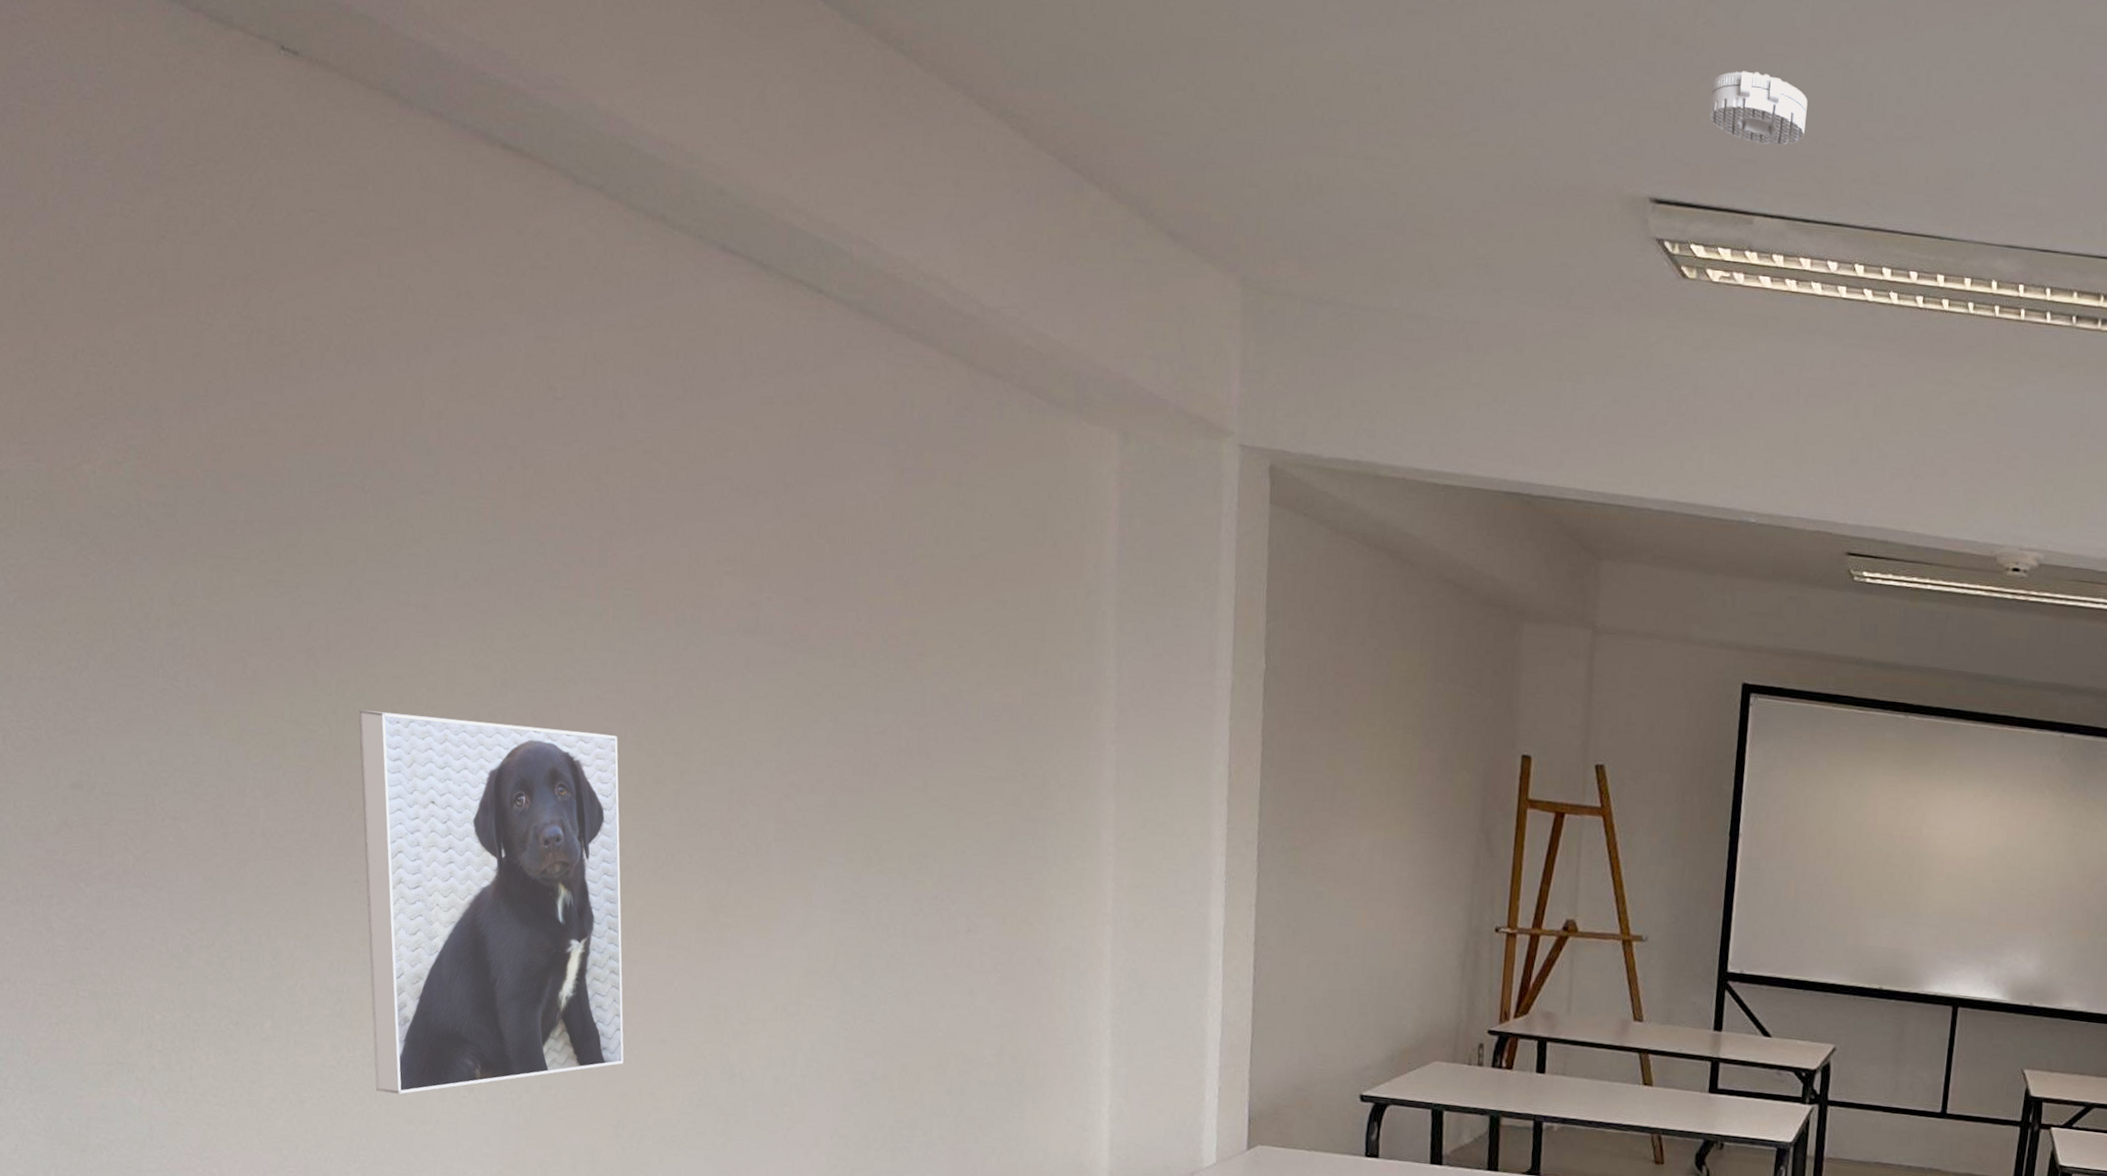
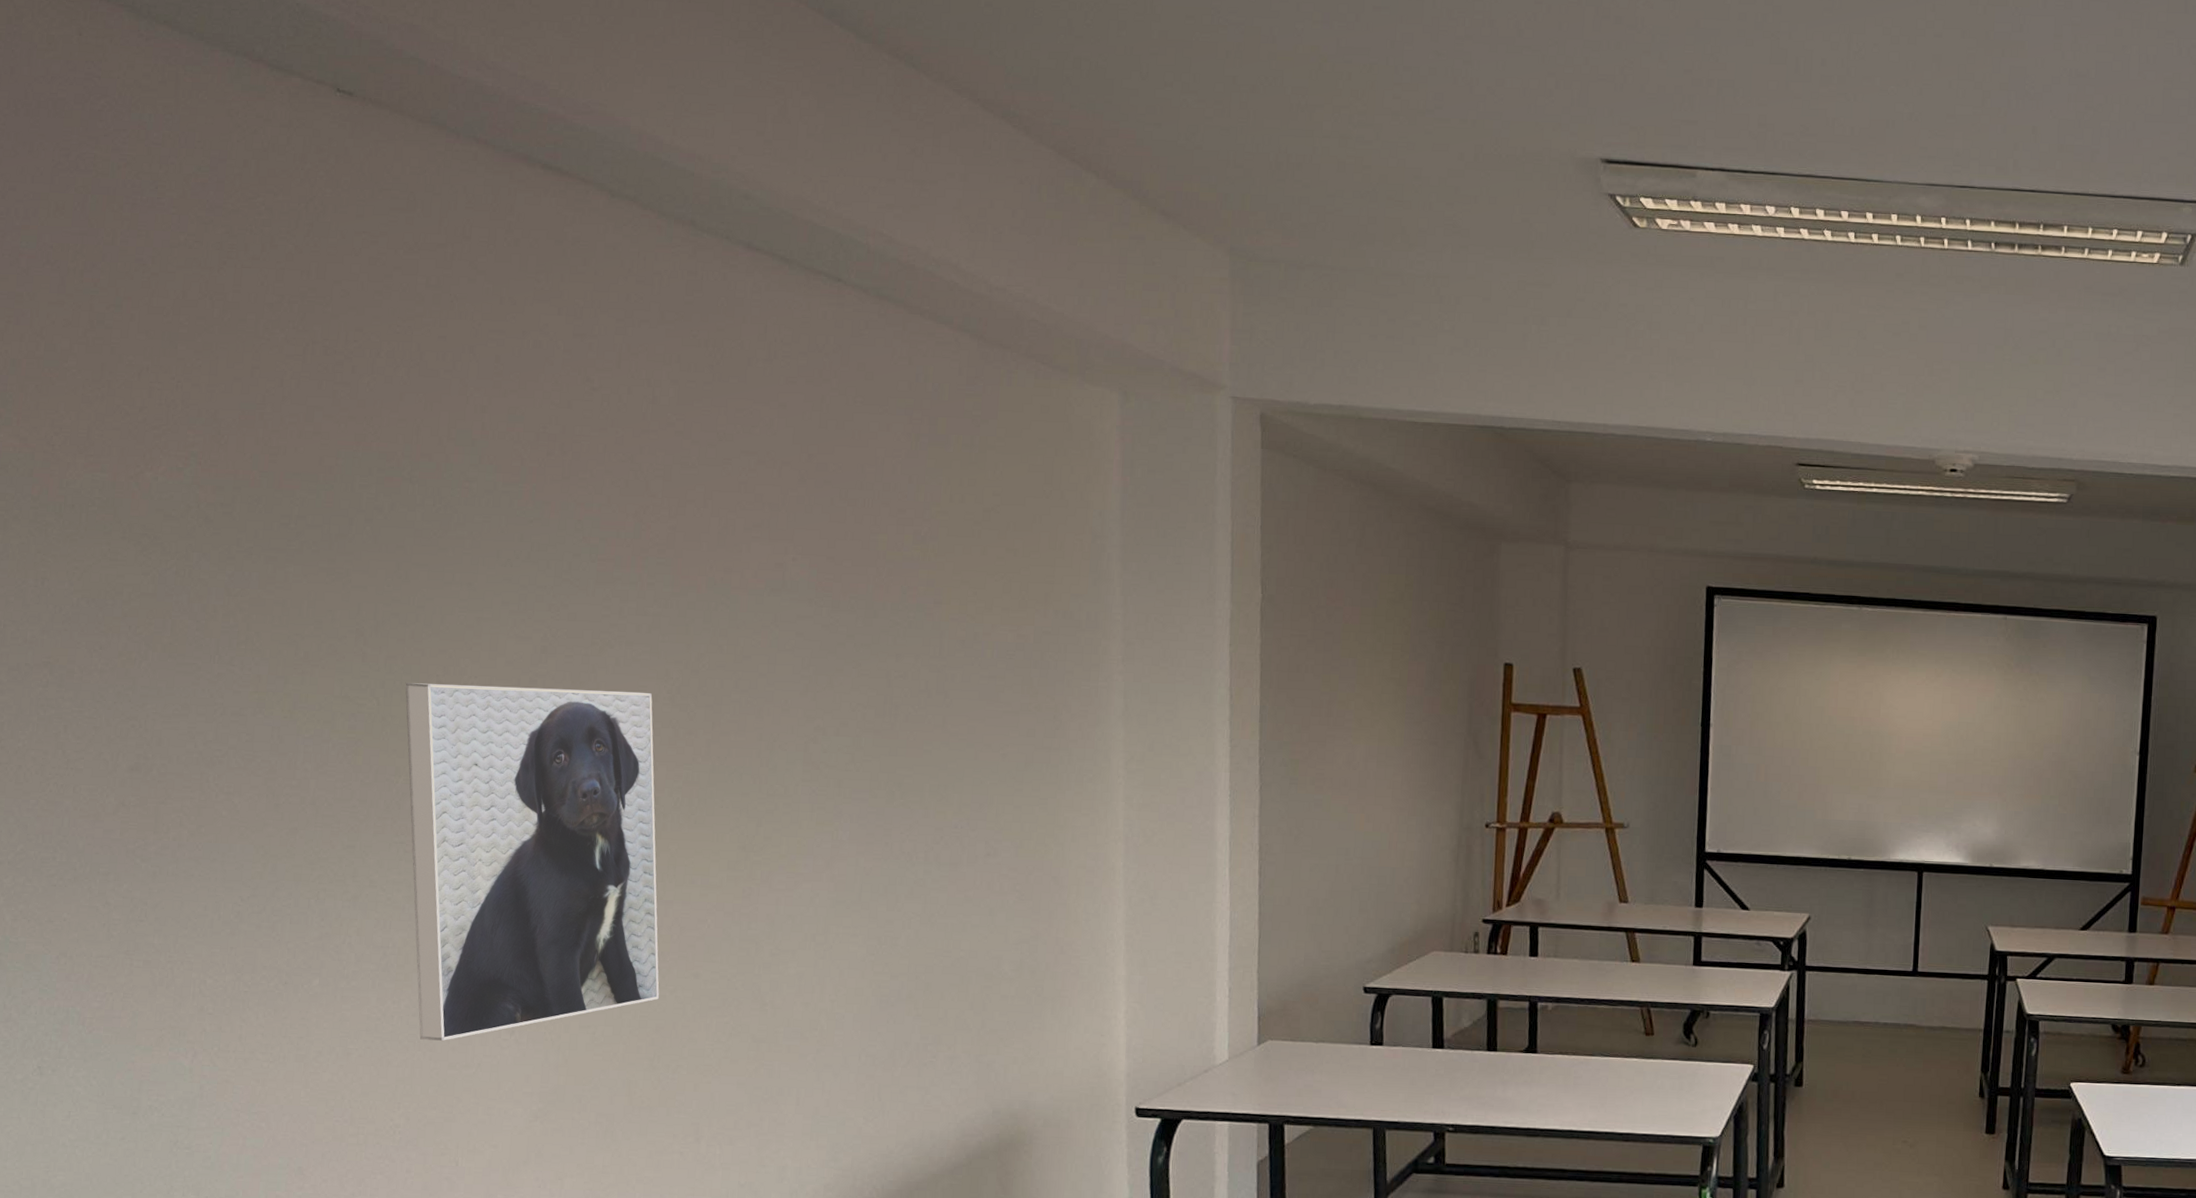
smoke detector: present [1709,70,1808,146] -> none [1652,44,1741,107]

